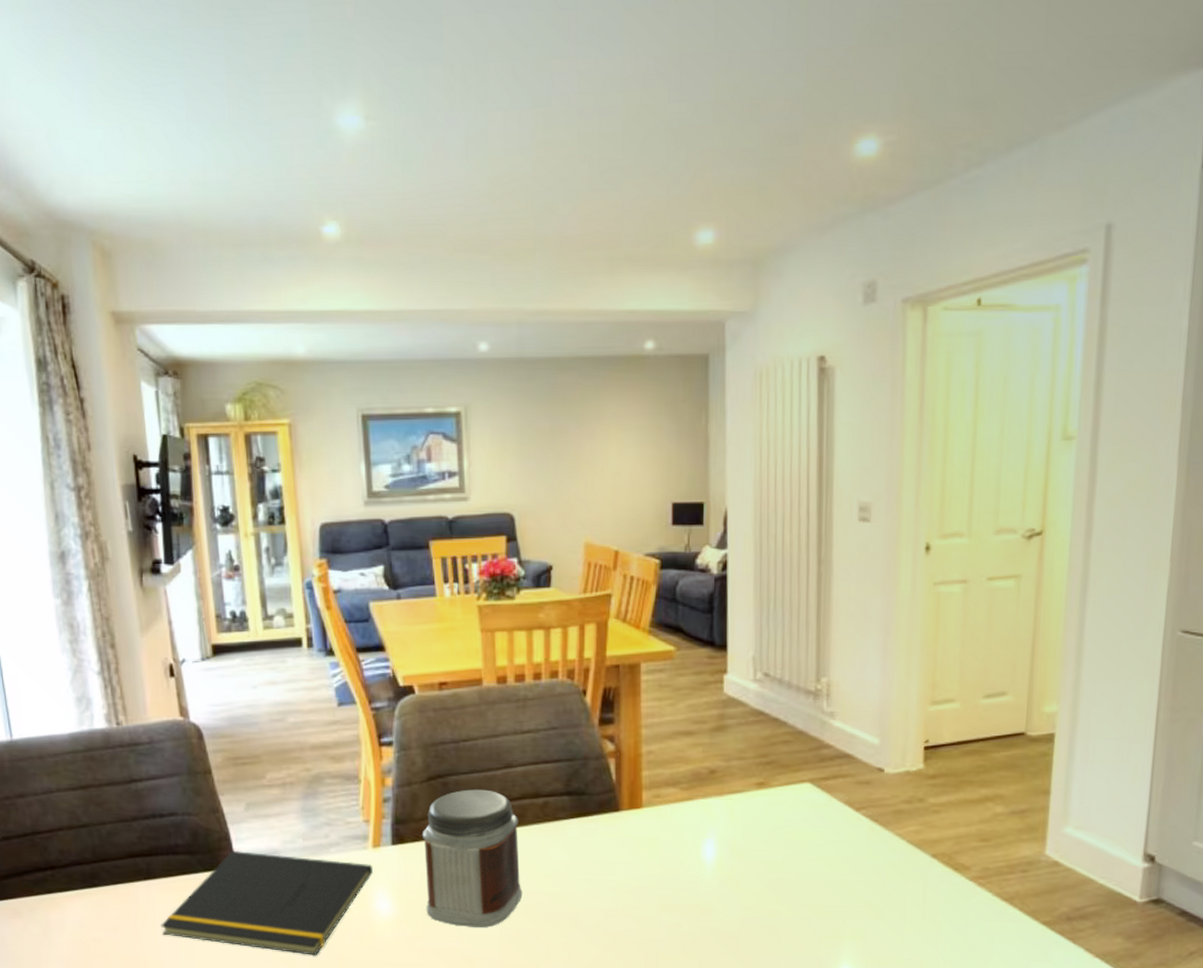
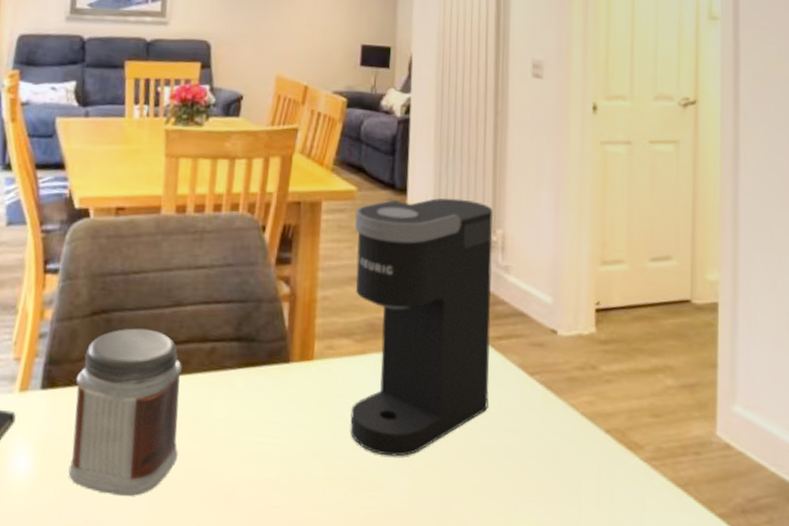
coffee maker: none [674,651,818,886] -> present [350,198,494,457]

